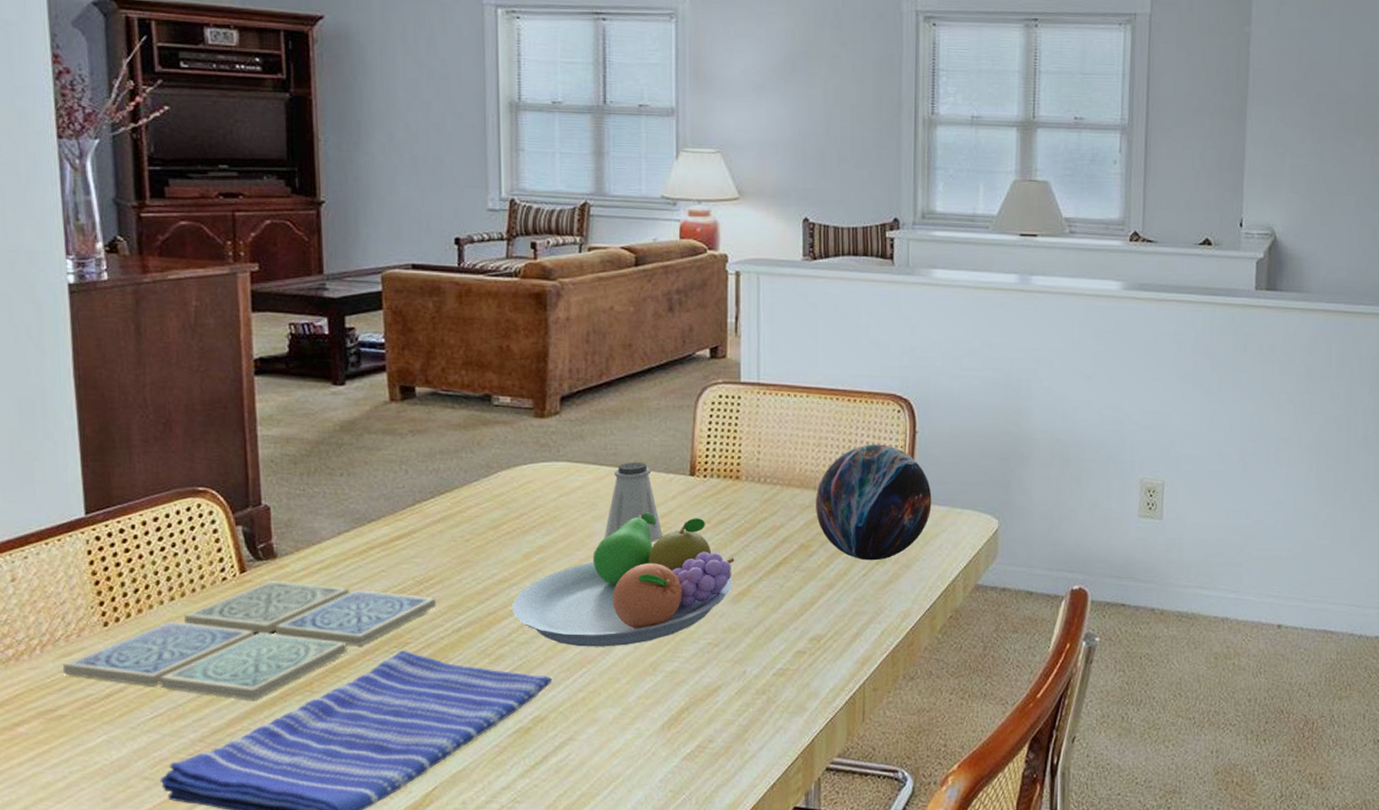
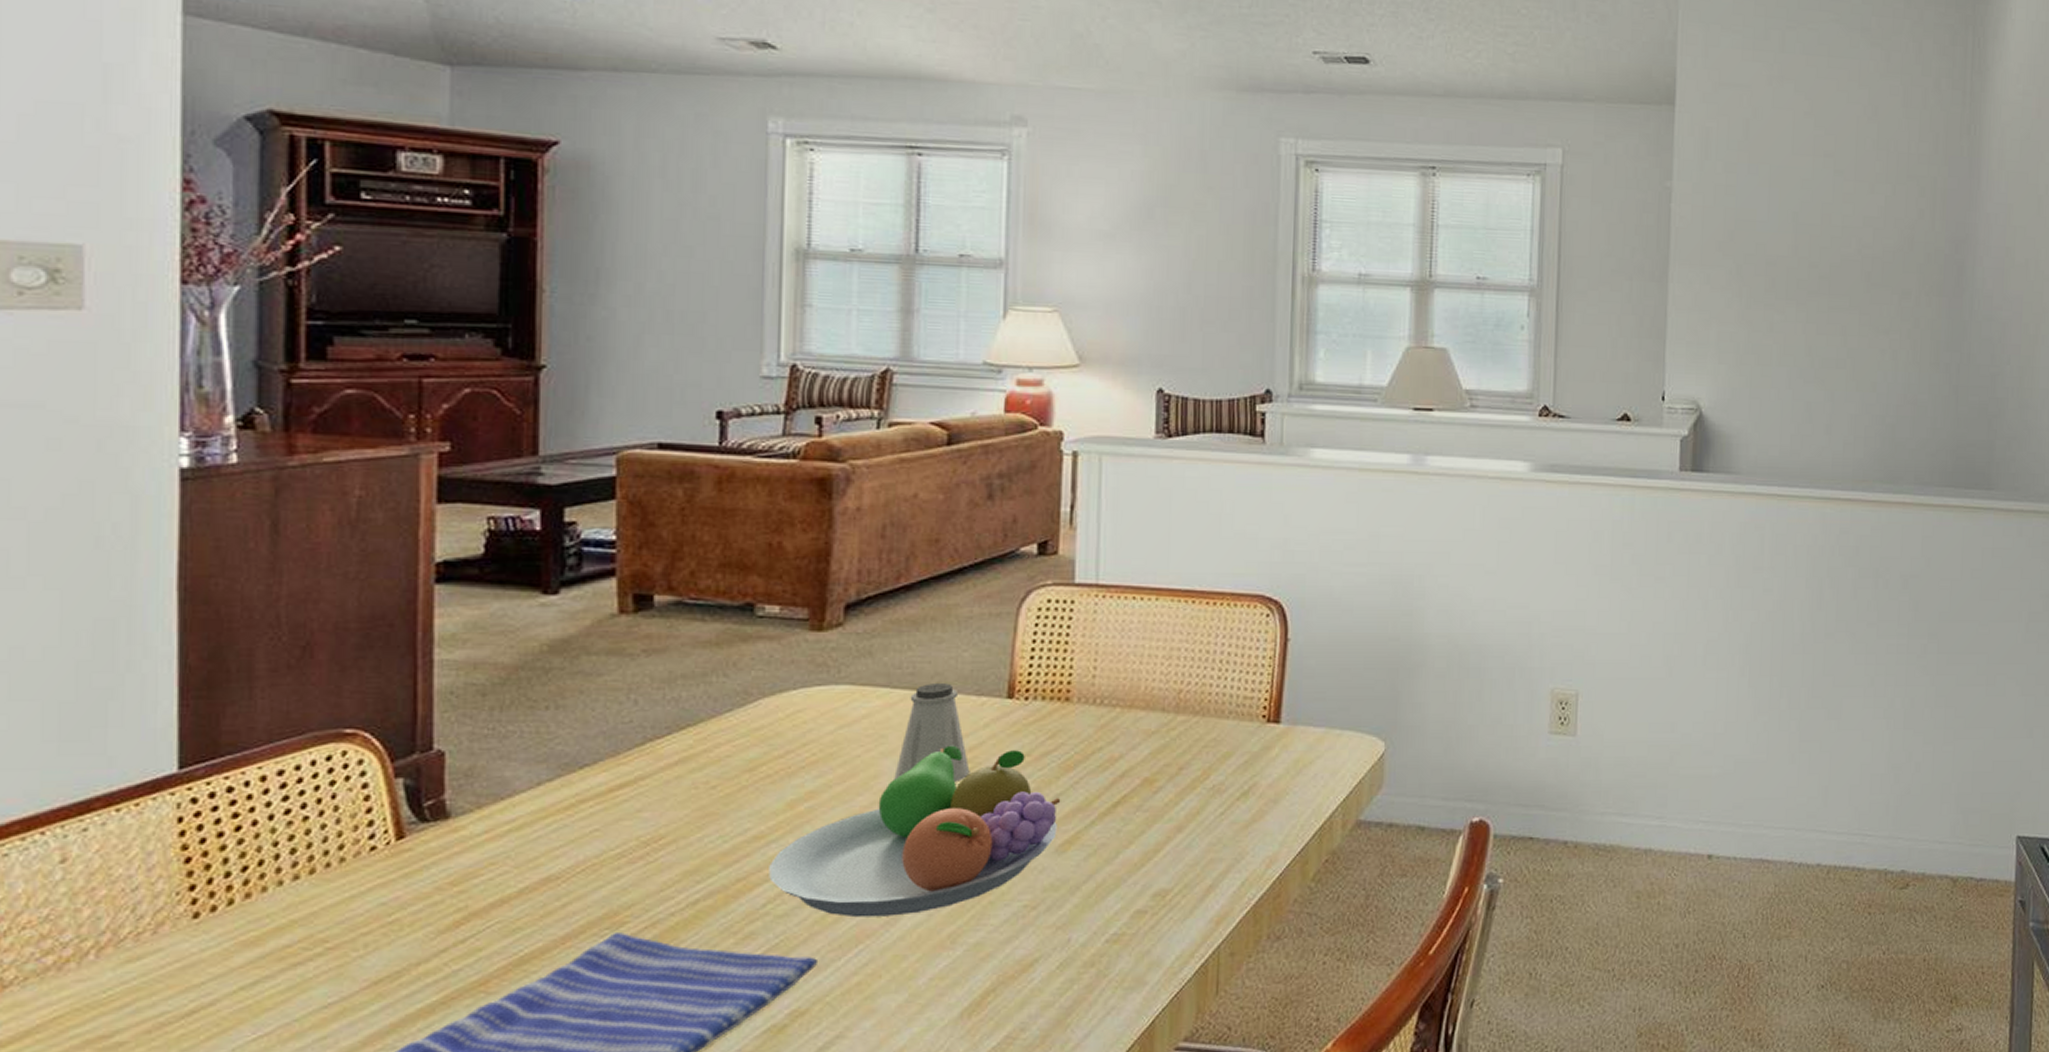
drink coaster: present [62,580,436,700] -> none [126,847,666,1008]
decorative orb: present [815,444,932,561] -> none [1163,655,1306,796]

